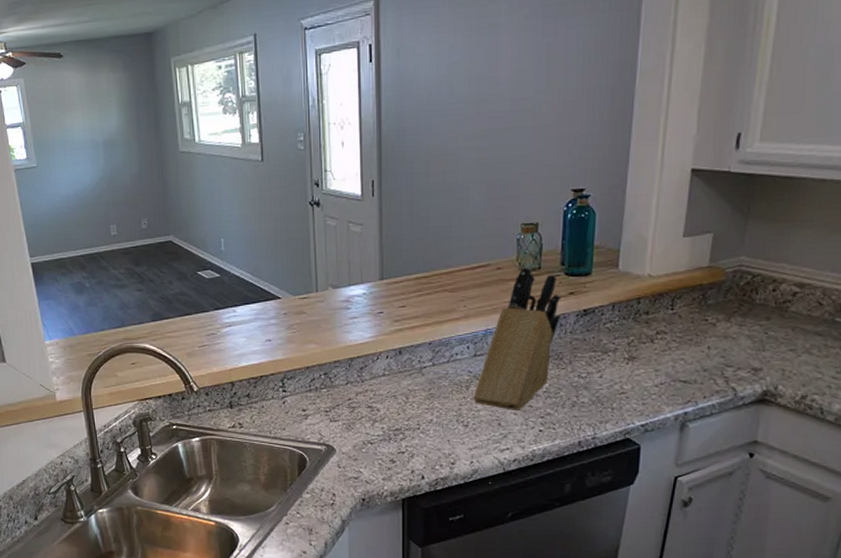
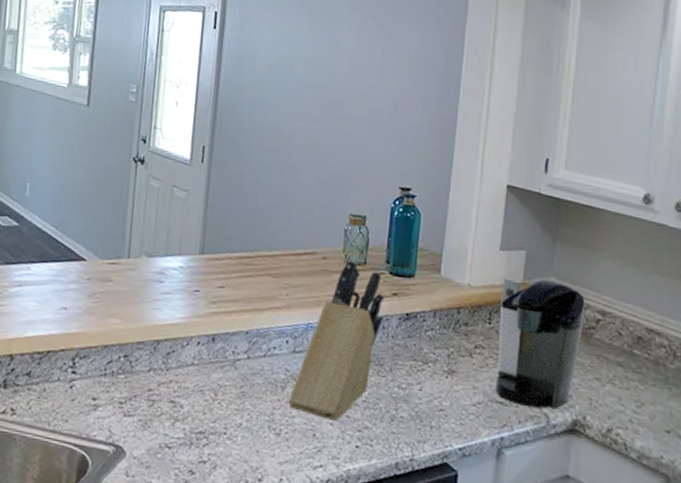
coffee maker: none [678,259,780,383] -> present [495,278,585,410]

